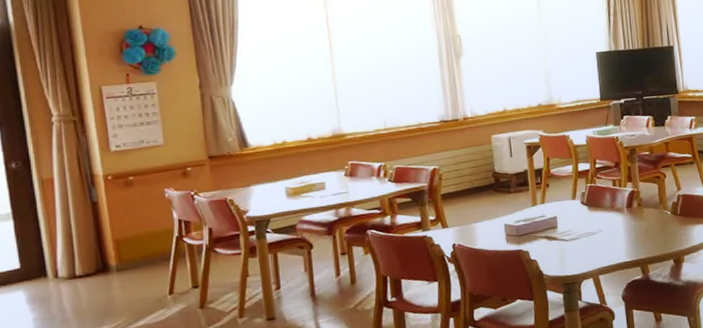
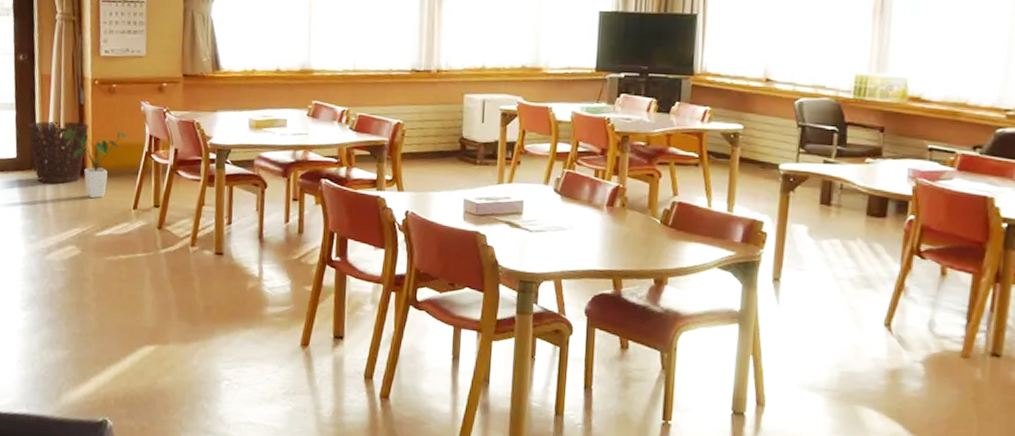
basket: none [31,220,106,288] -> present [28,121,88,184]
house plant: none [77,221,154,294] -> present [64,129,128,199]

